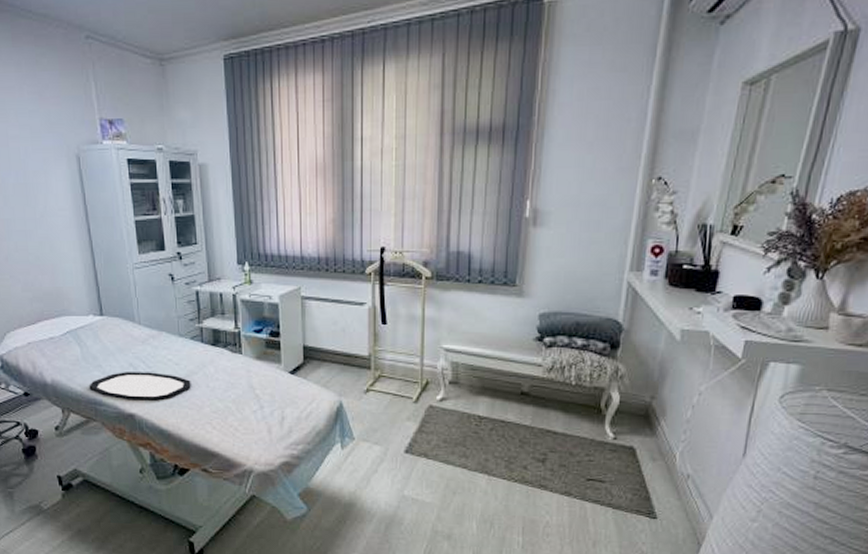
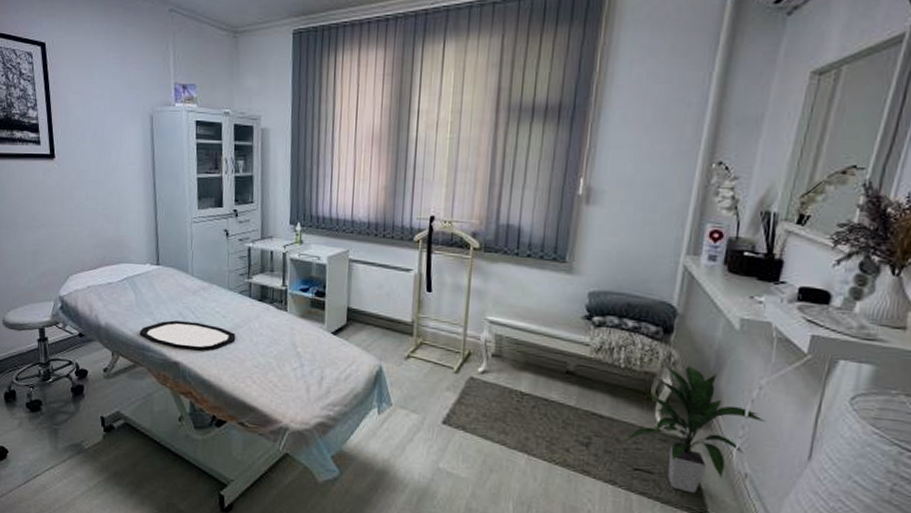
indoor plant: none [579,378,705,497] -> present [626,365,766,494]

